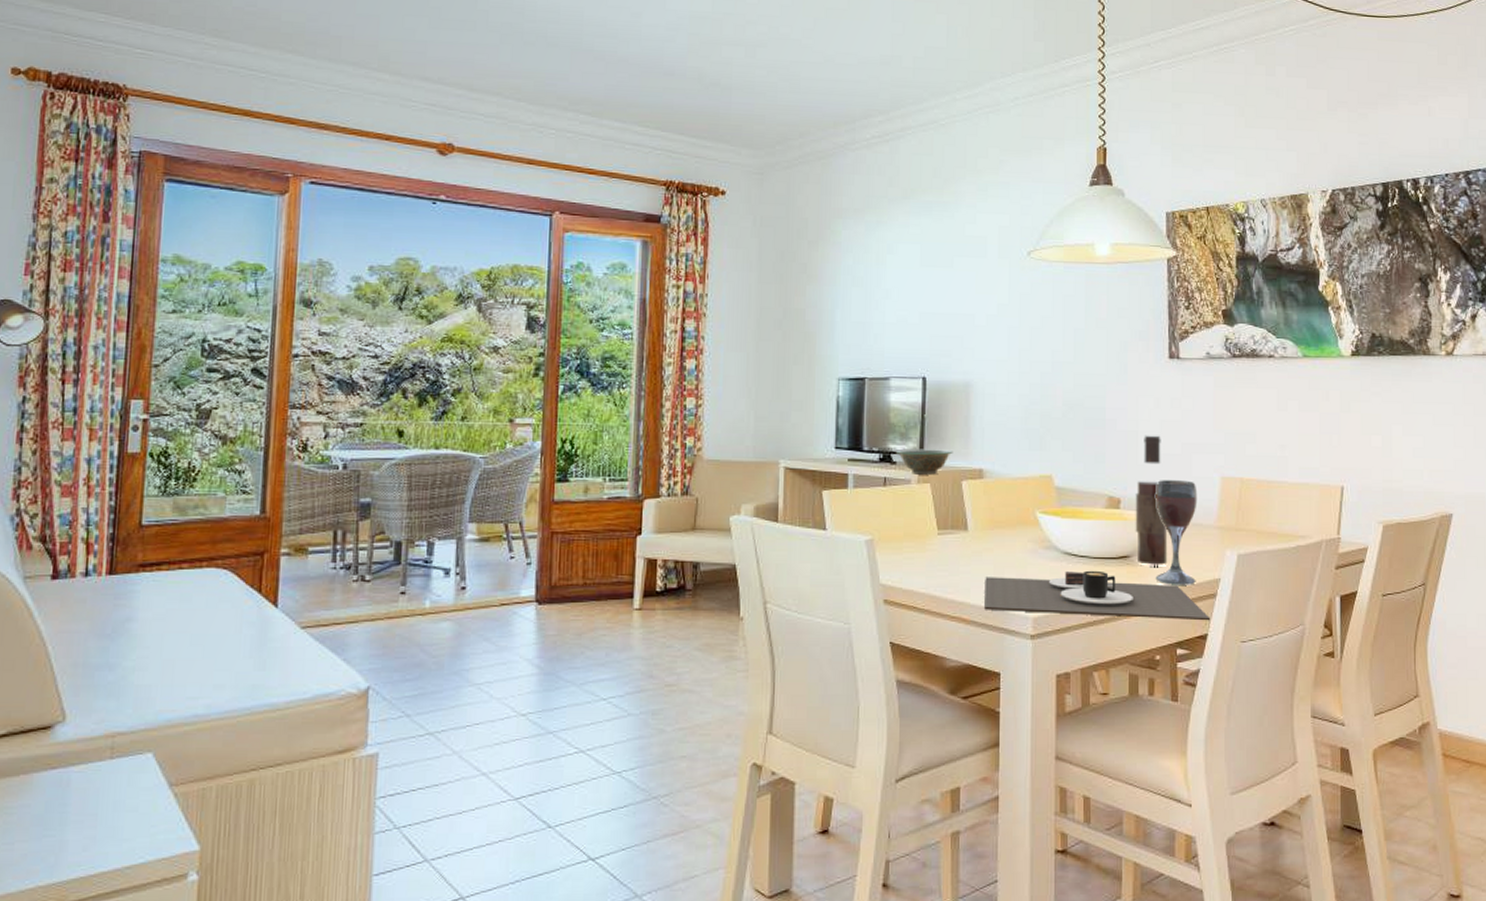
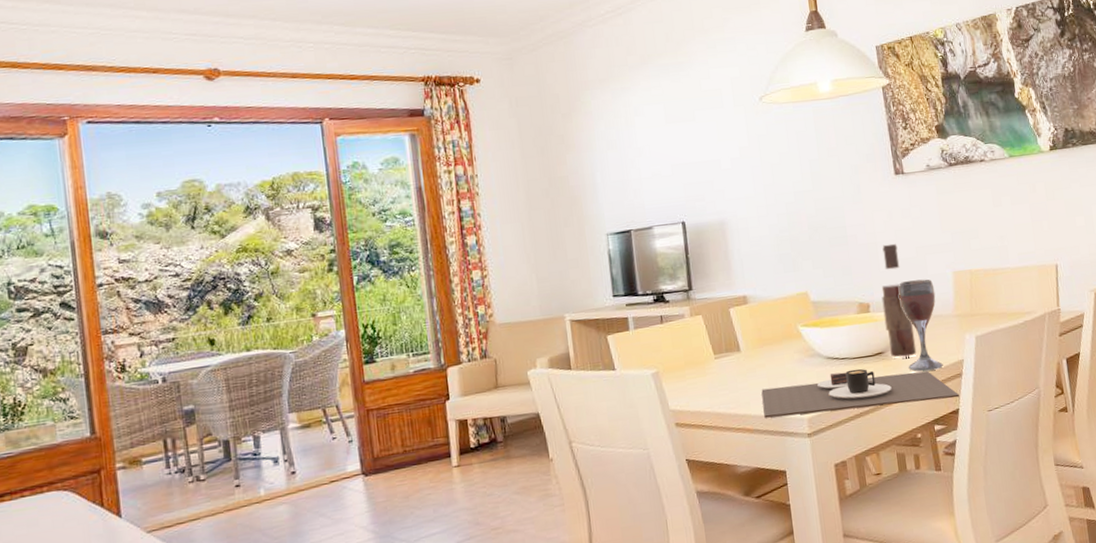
decorative bowl: present [895,449,953,475] -> none [667,282,718,309]

